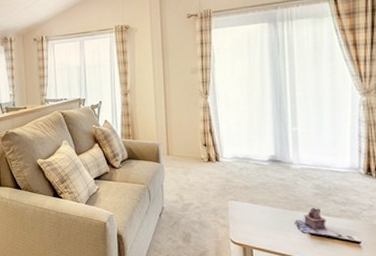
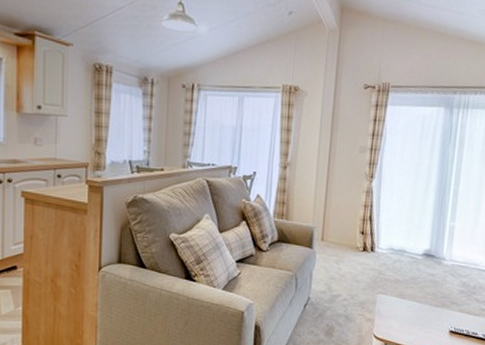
teapot: present [295,207,340,237] -> none [437,305,476,335]

